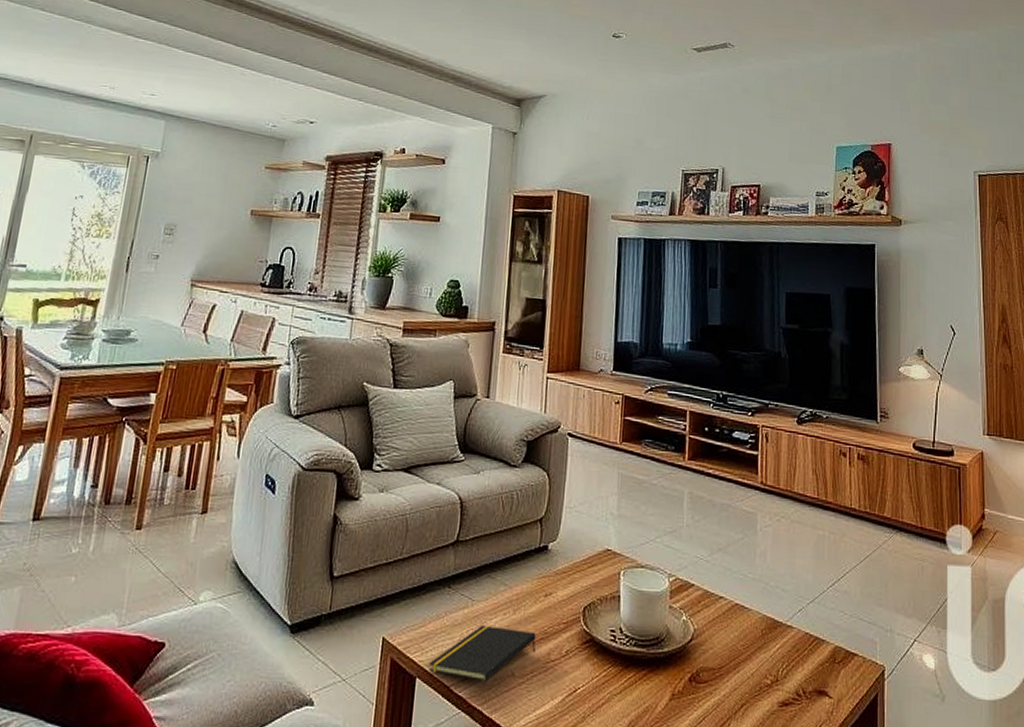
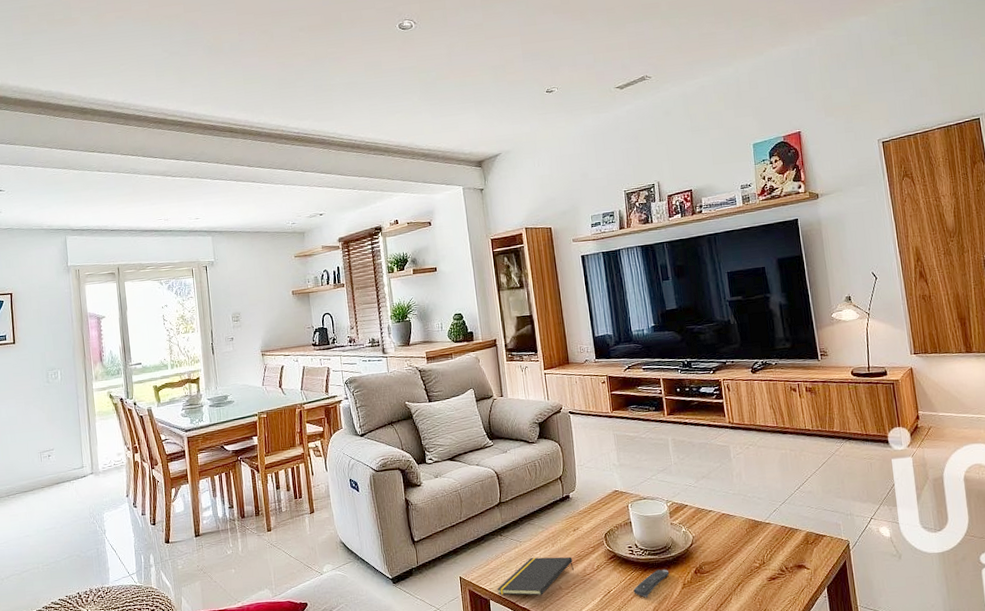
remote control: none [606,668,657,706] -> present [633,569,670,598]

